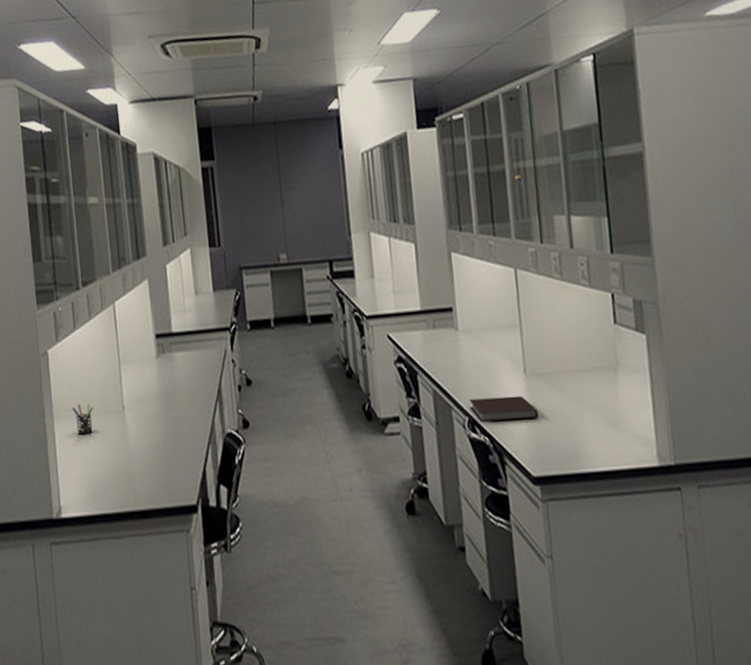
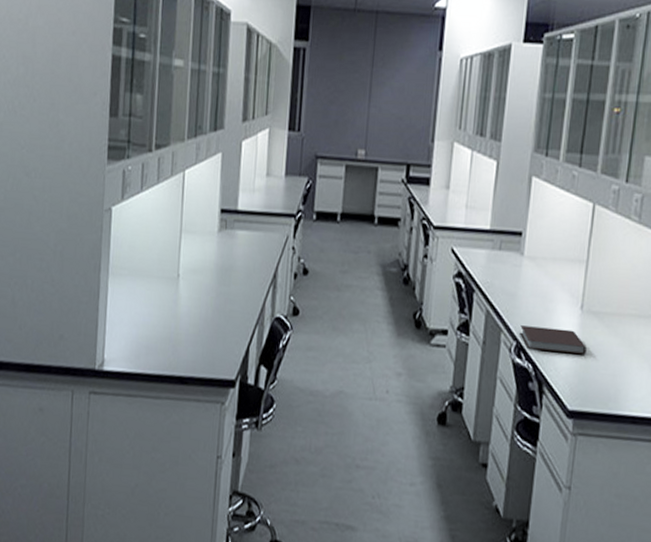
pen holder: present [72,403,94,435] -> none [128,264,149,295]

